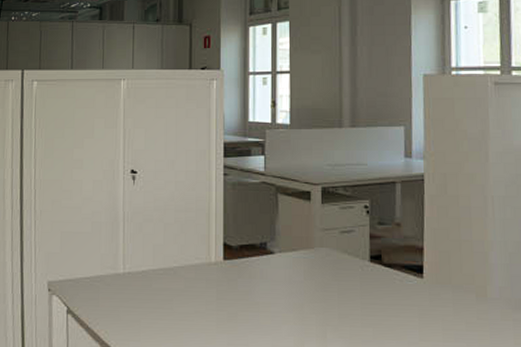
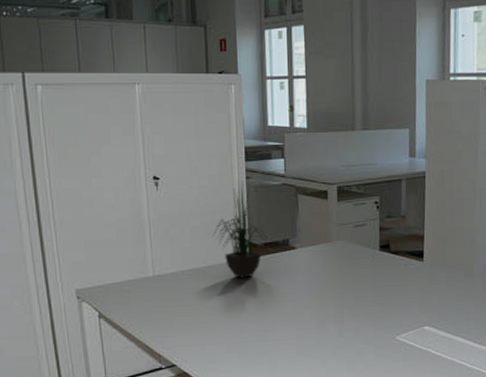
potted plant: none [186,177,245,282] -> present [212,181,268,278]

